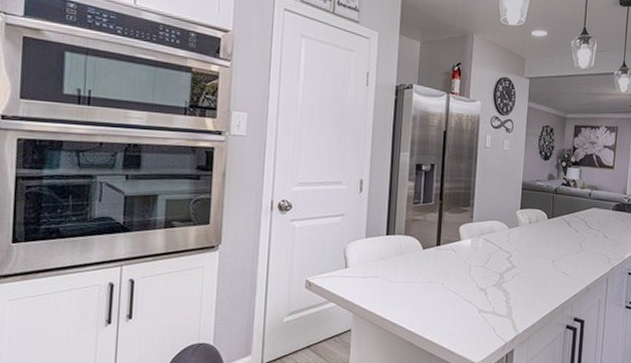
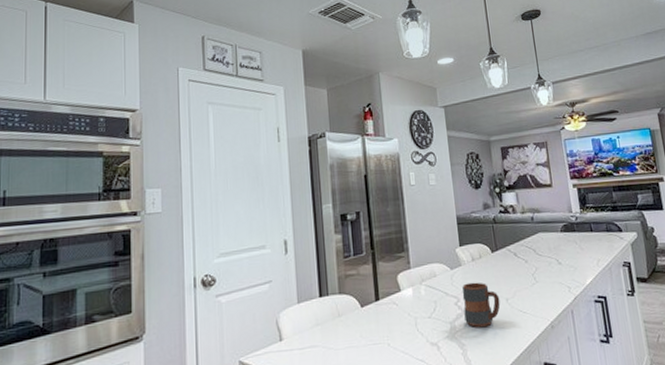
mug: none [513,242,547,281] -> present [462,282,501,327]

